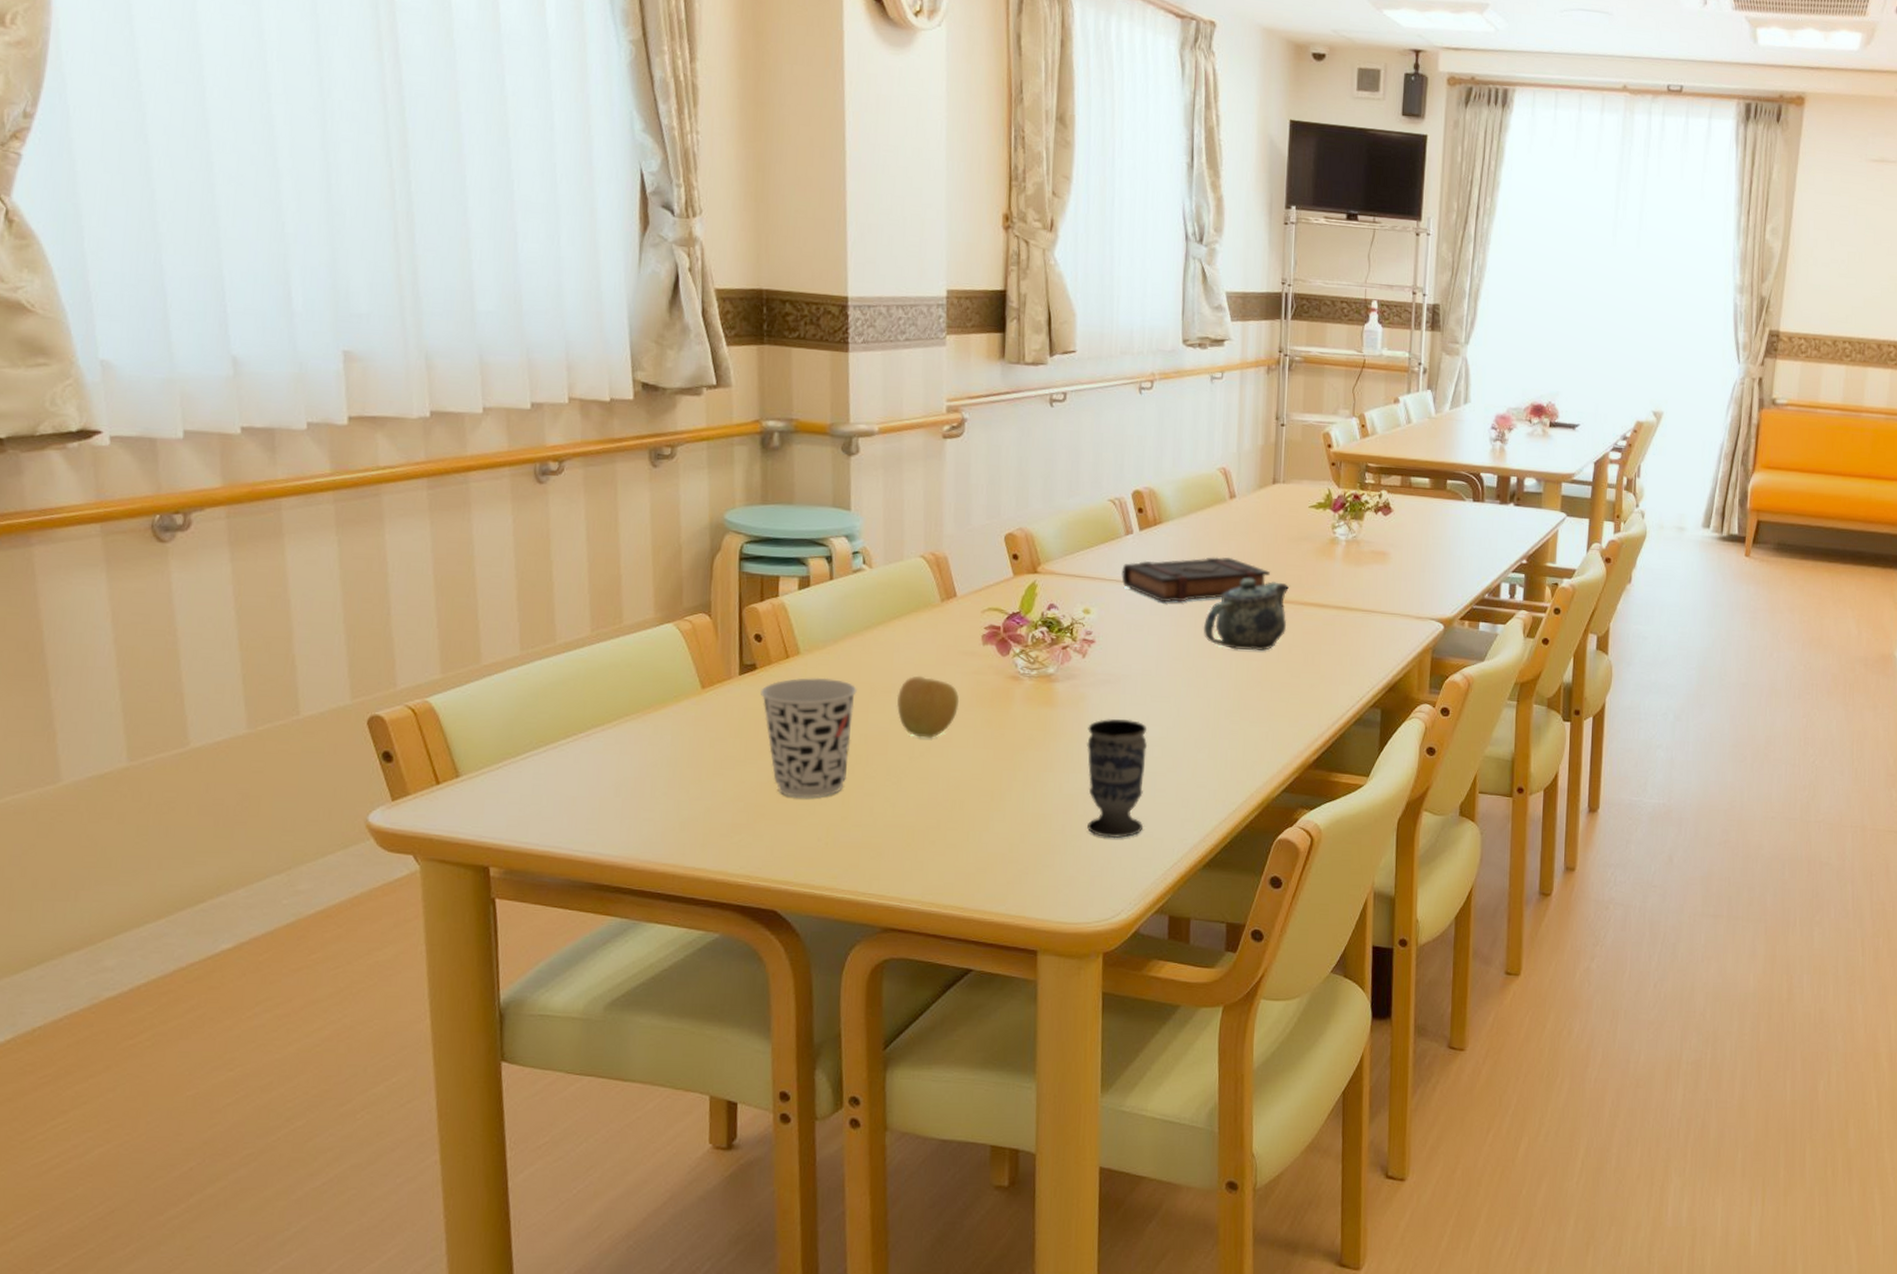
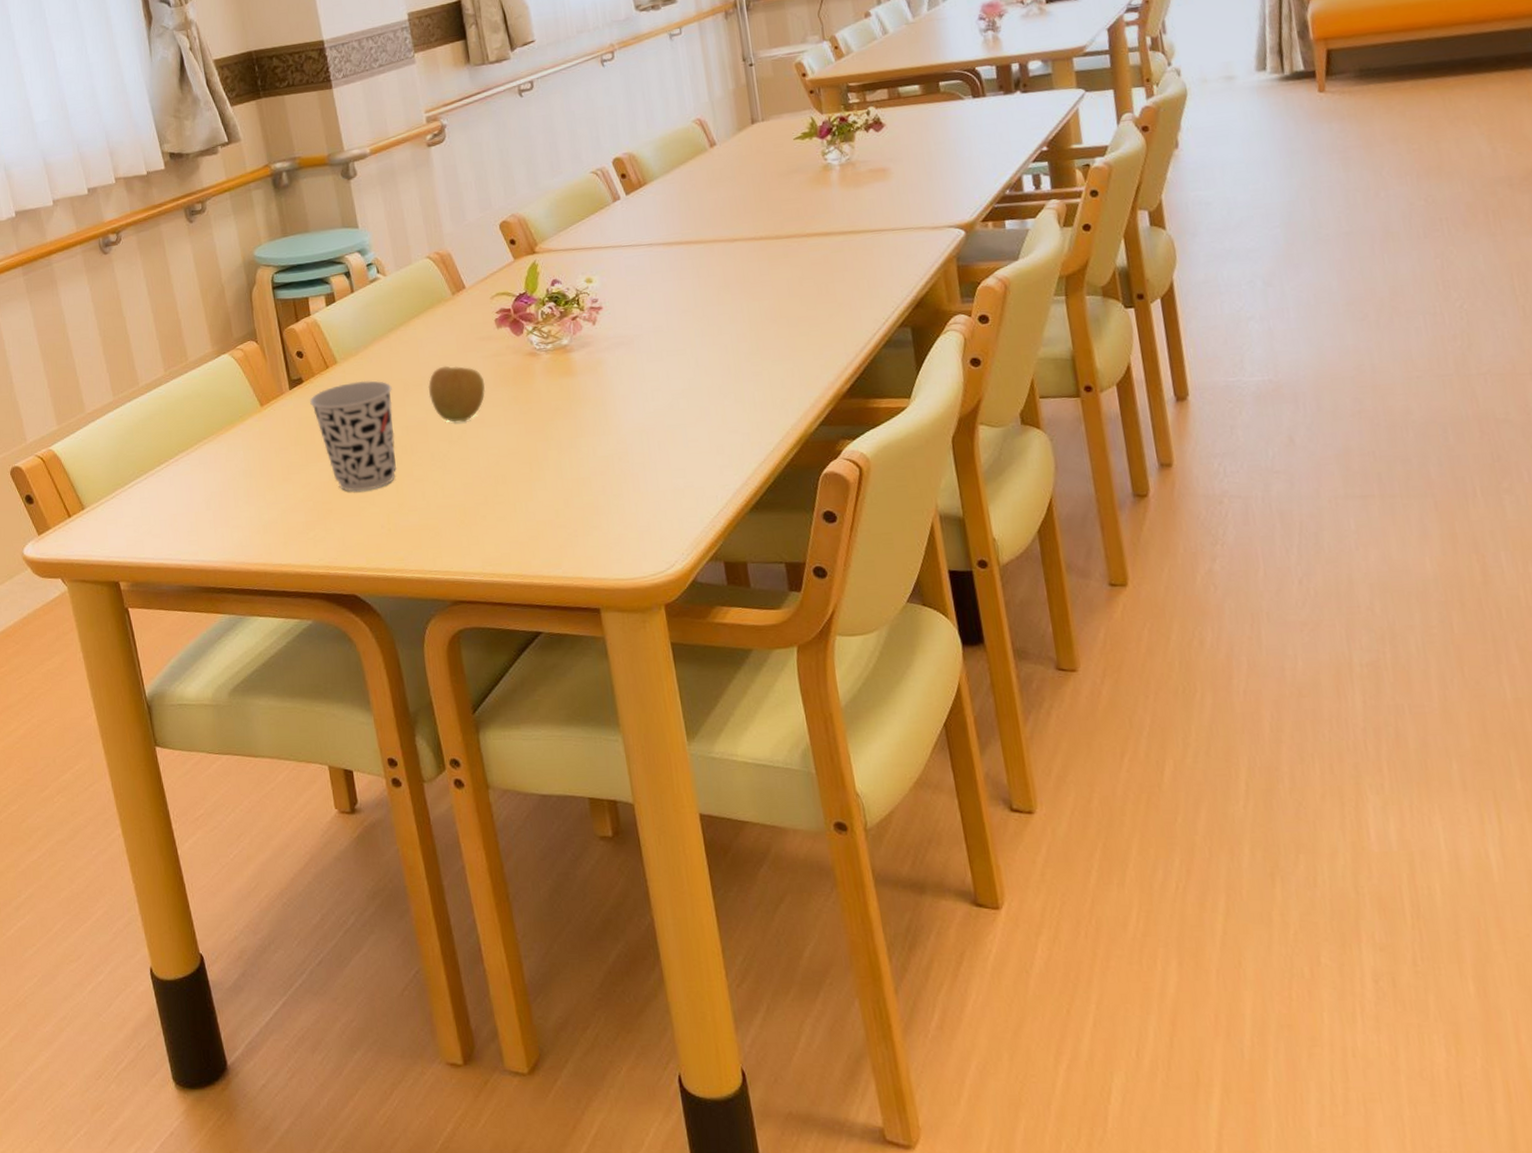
cup: present [1087,719,1148,839] -> none [610,376,683,493]
book: present [1121,557,1270,603] -> none [615,204,765,260]
teapot: present [1203,578,1289,651] -> none [706,218,794,293]

